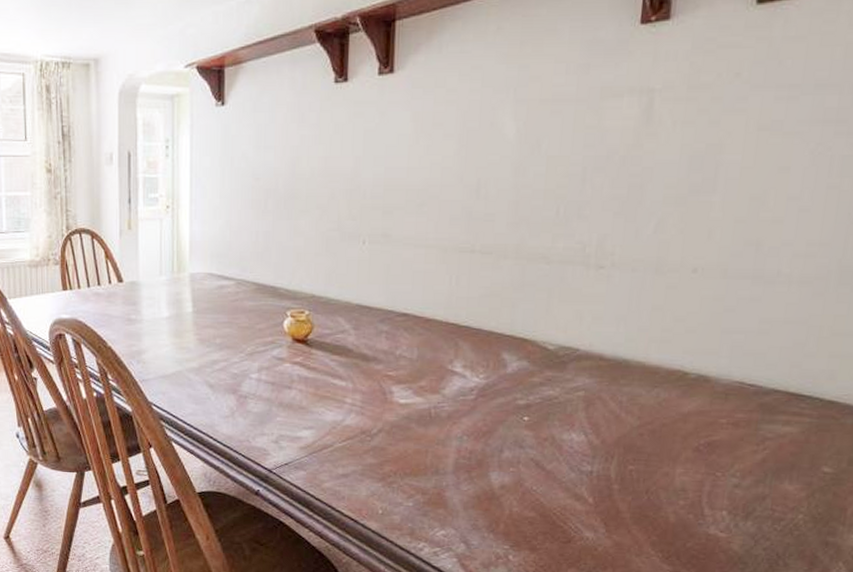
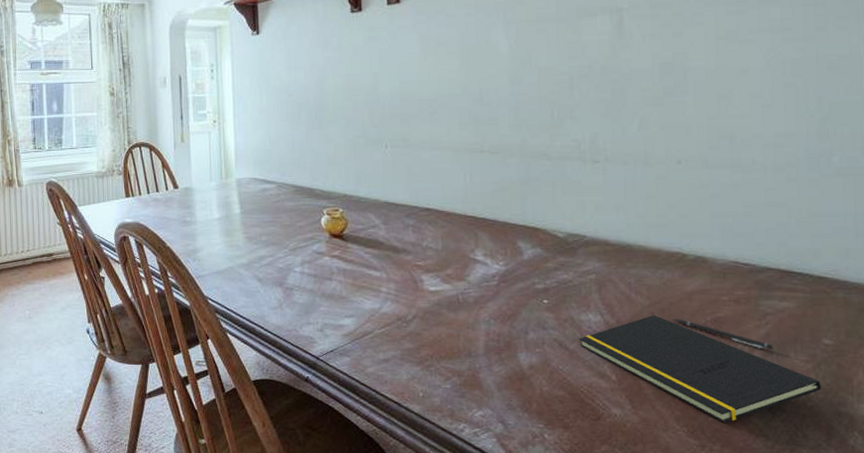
notepad: none [557,436,813,549] -> present [578,315,822,423]
pen: none [663,441,768,476] -> present [673,319,774,349]

